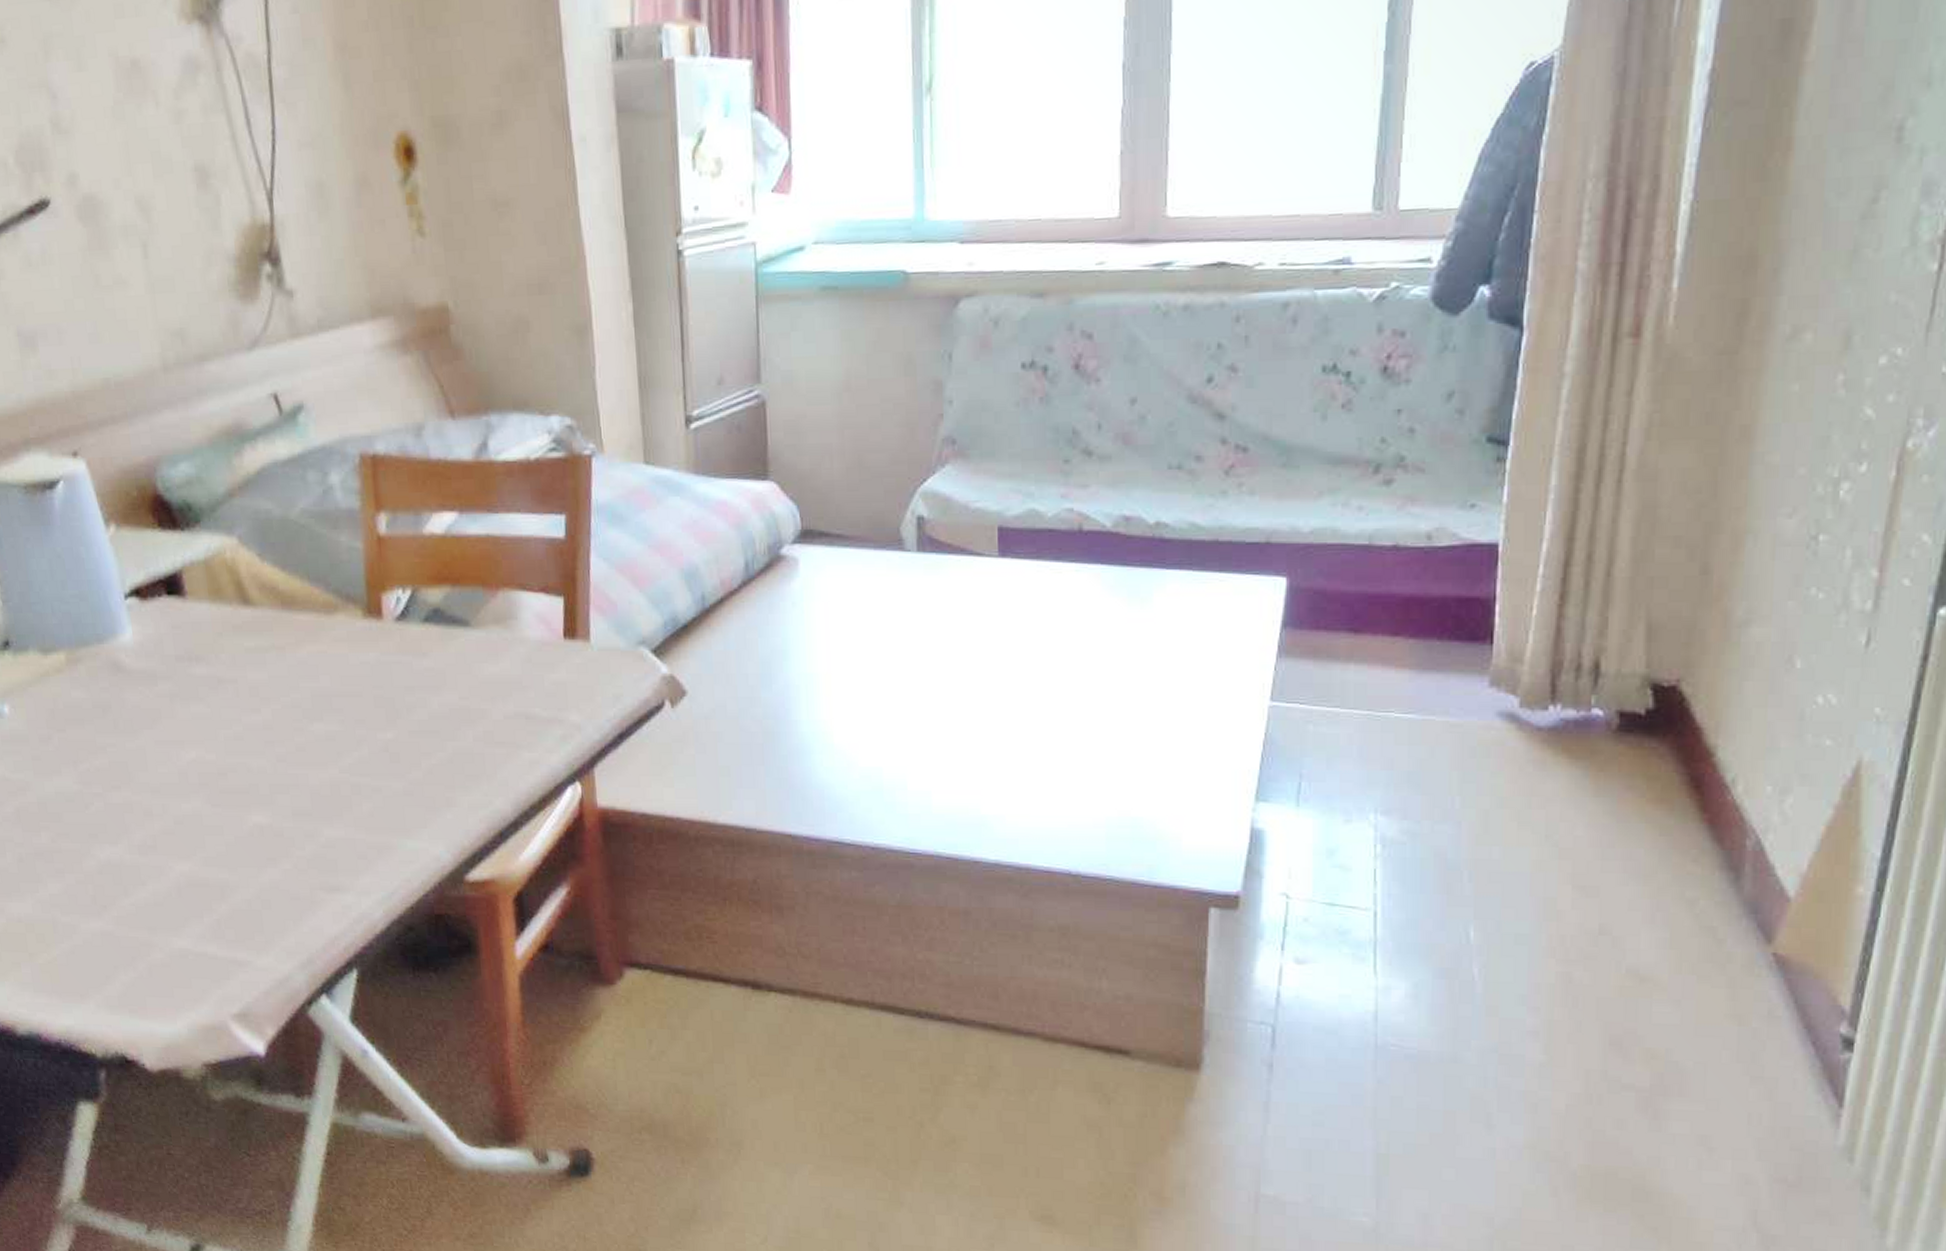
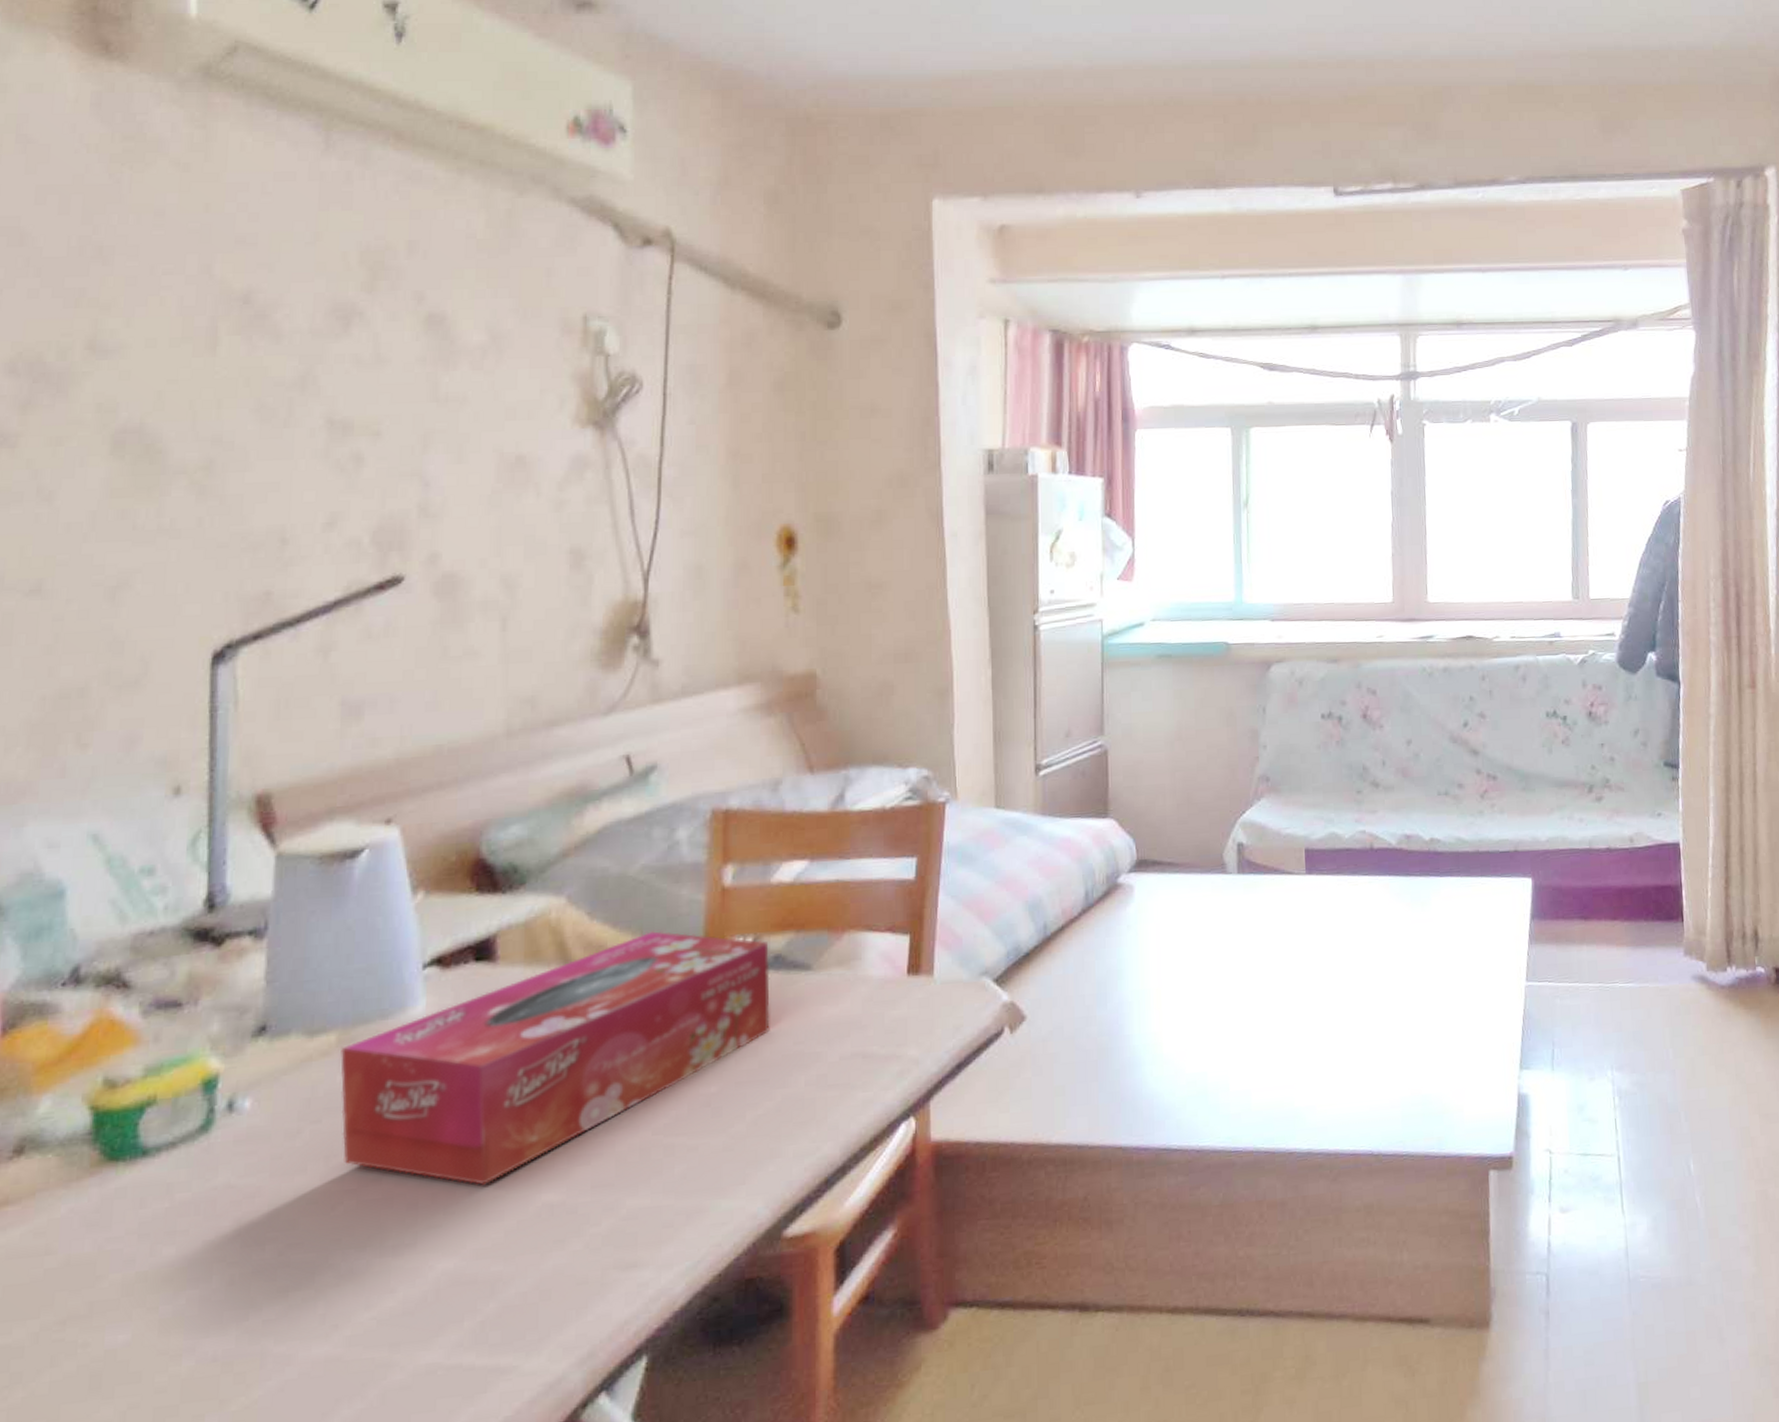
tissue box: none [70,576,436,801] -> present [340,931,770,1185]

